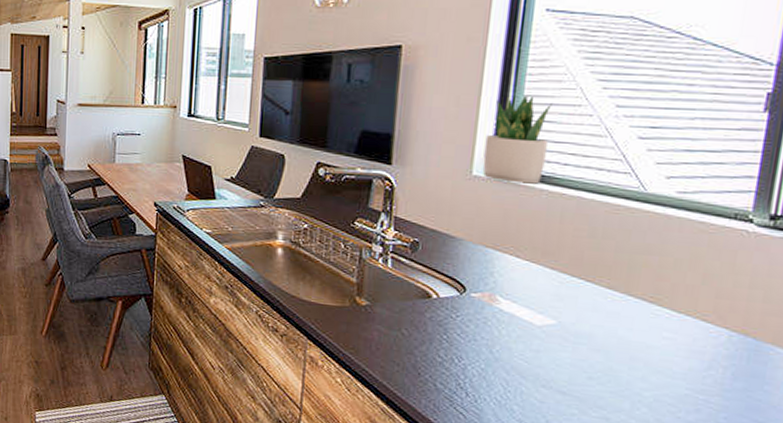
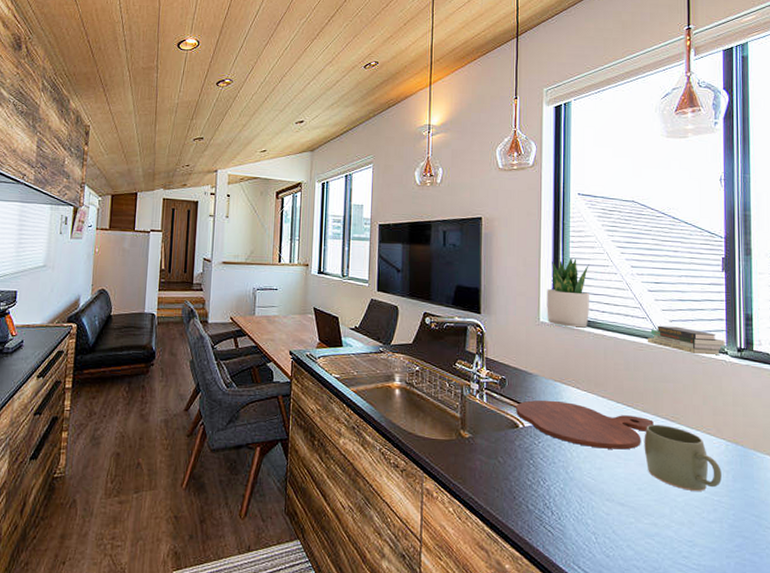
cutting board: none [429,268,622,332] -> present [516,400,654,450]
mug: none [603,304,716,388] -> present [644,424,722,491]
books: none [626,183,751,223] -> present [647,325,725,355]

